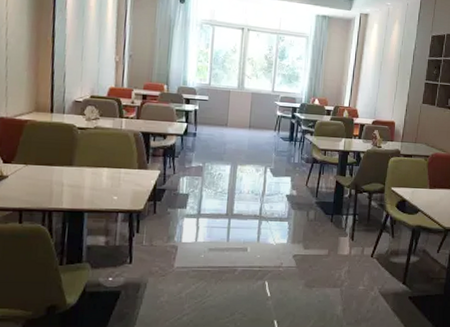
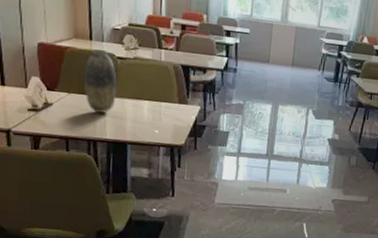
vase: none [42,120,76,183] -> present [85,49,117,113]

